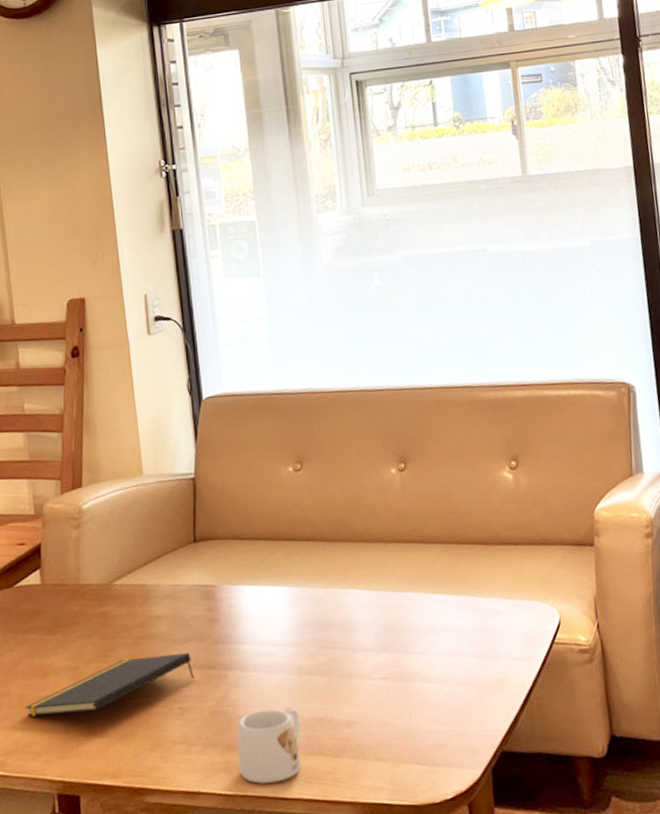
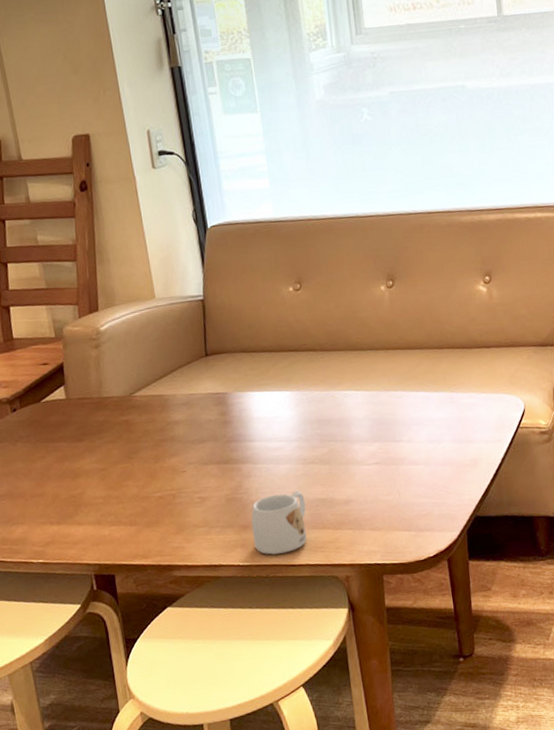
notepad: present [25,652,195,716] -> none [60,451,212,513]

